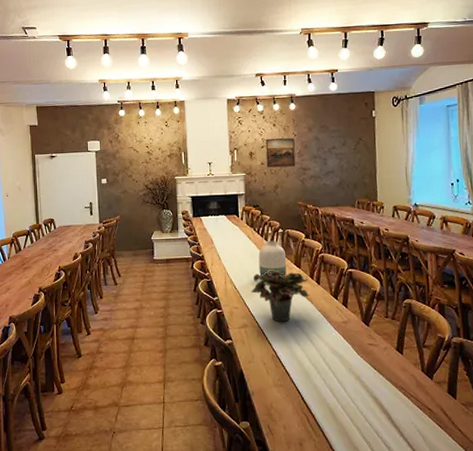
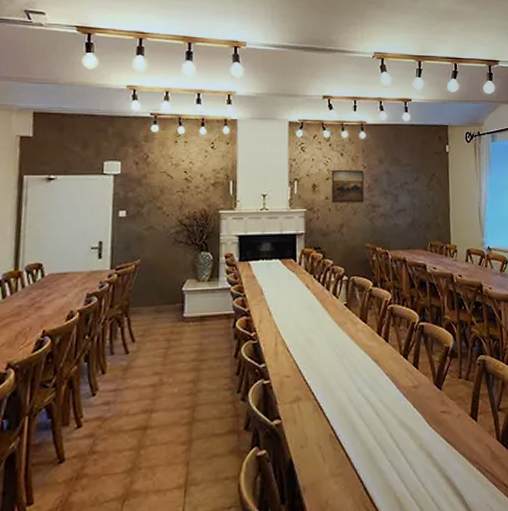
potted plant: present [251,268,310,322] -> none [307,324,377,392]
vase: present [258,240,287,276] -> none [318,290,351,334]

